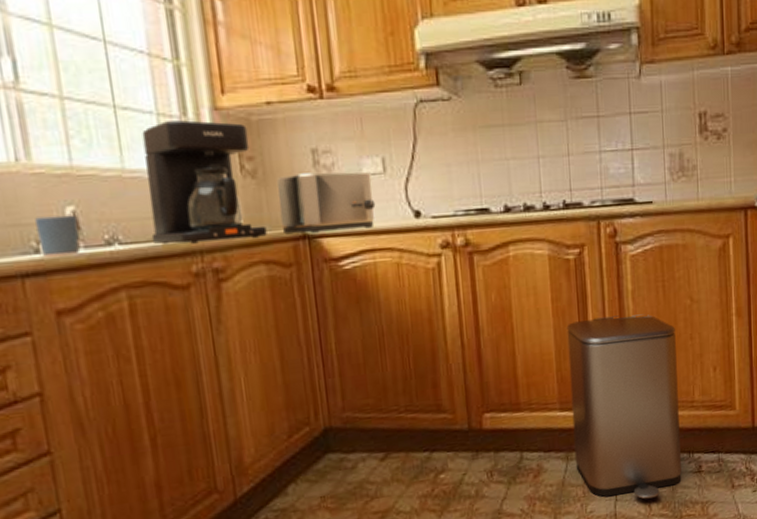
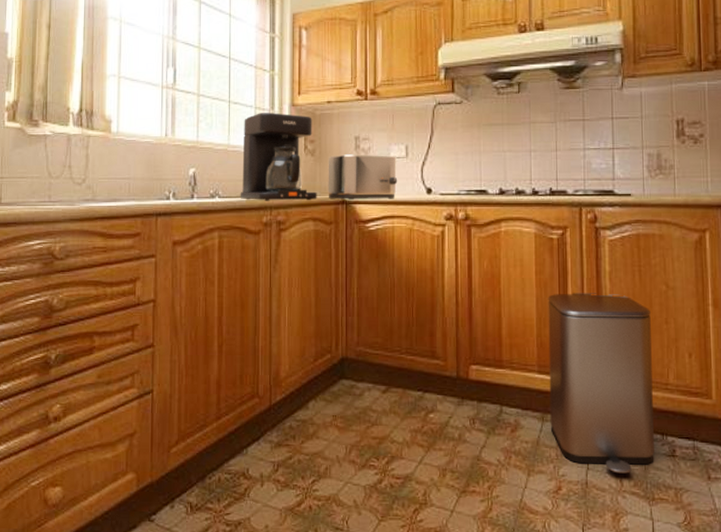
mug: present [35,215,80,258] -> none [170,174,196,203]

